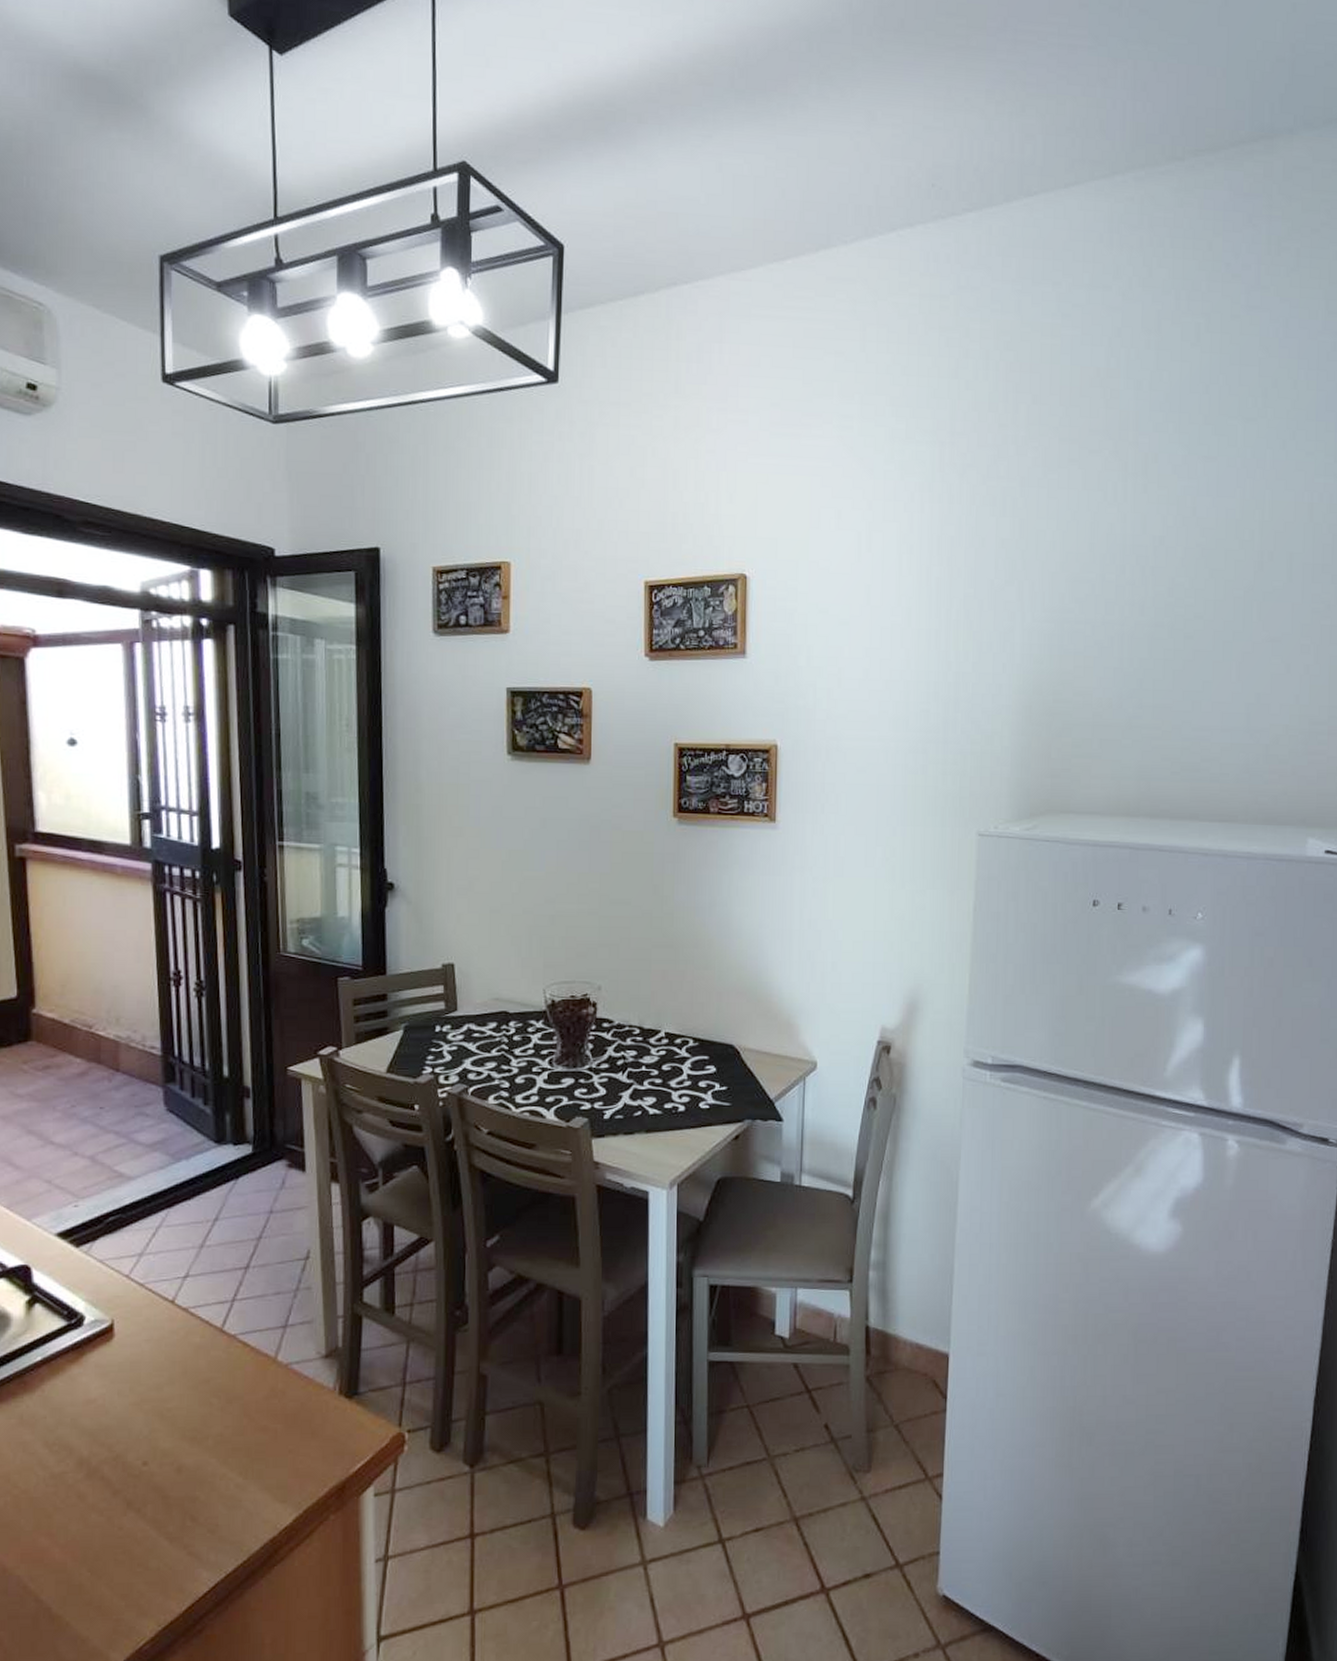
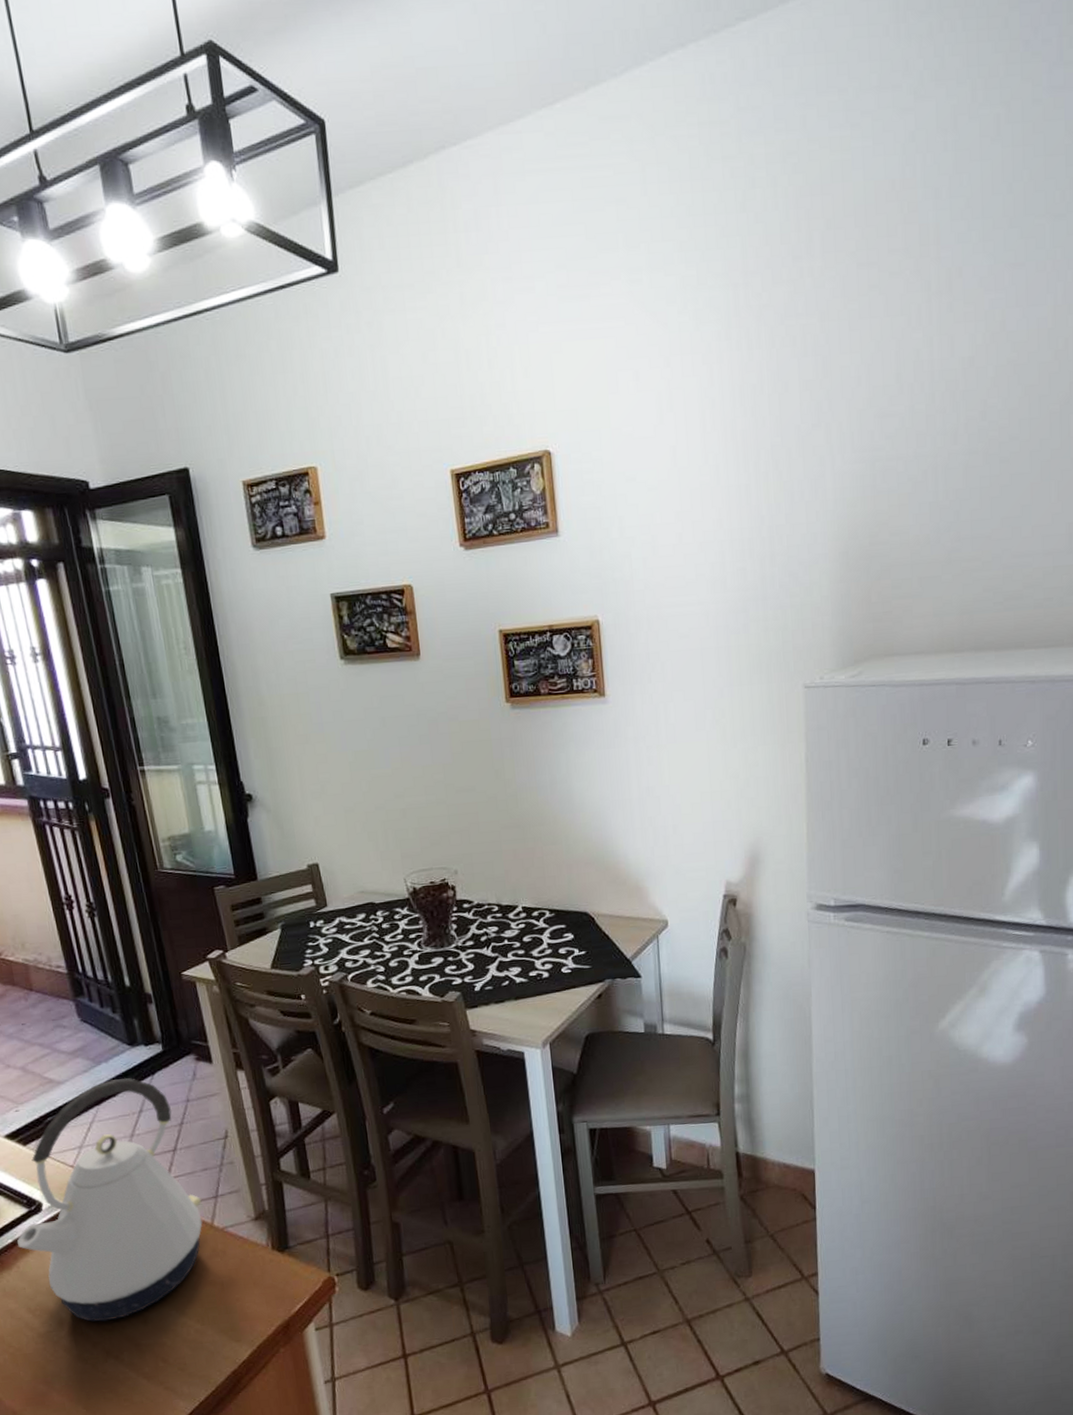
kettle: none [46,1179,268,1465] -> present [16,1078,203,1322]

